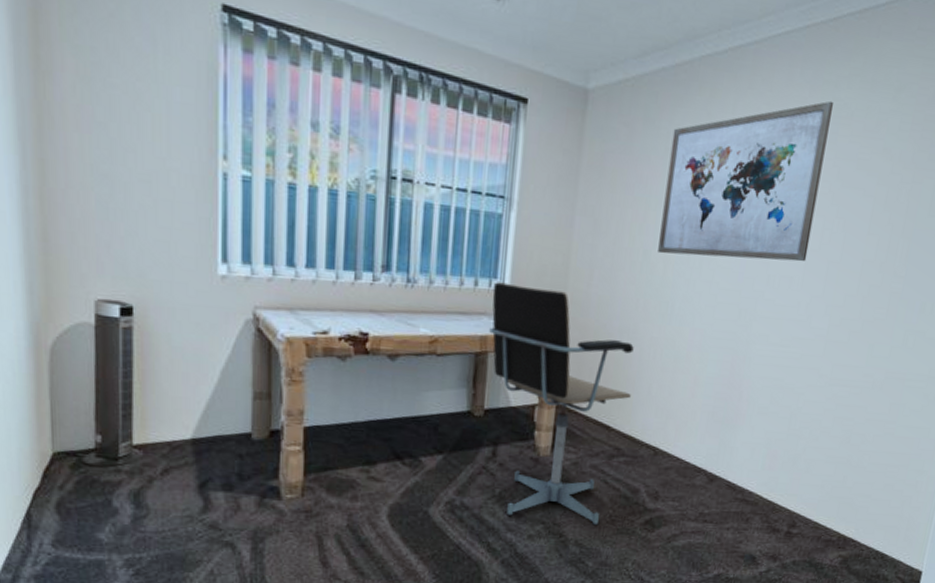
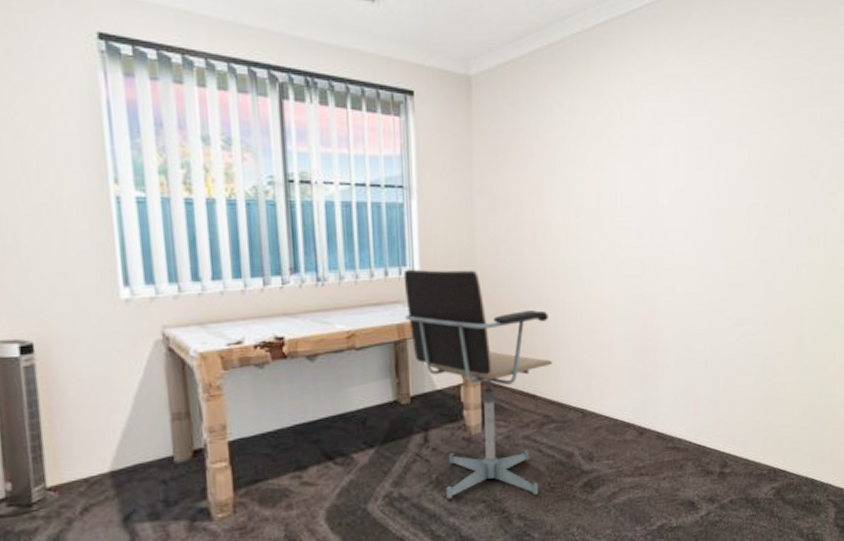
wall art: present [658,100,833,262] -> none [556,62,698,222]

